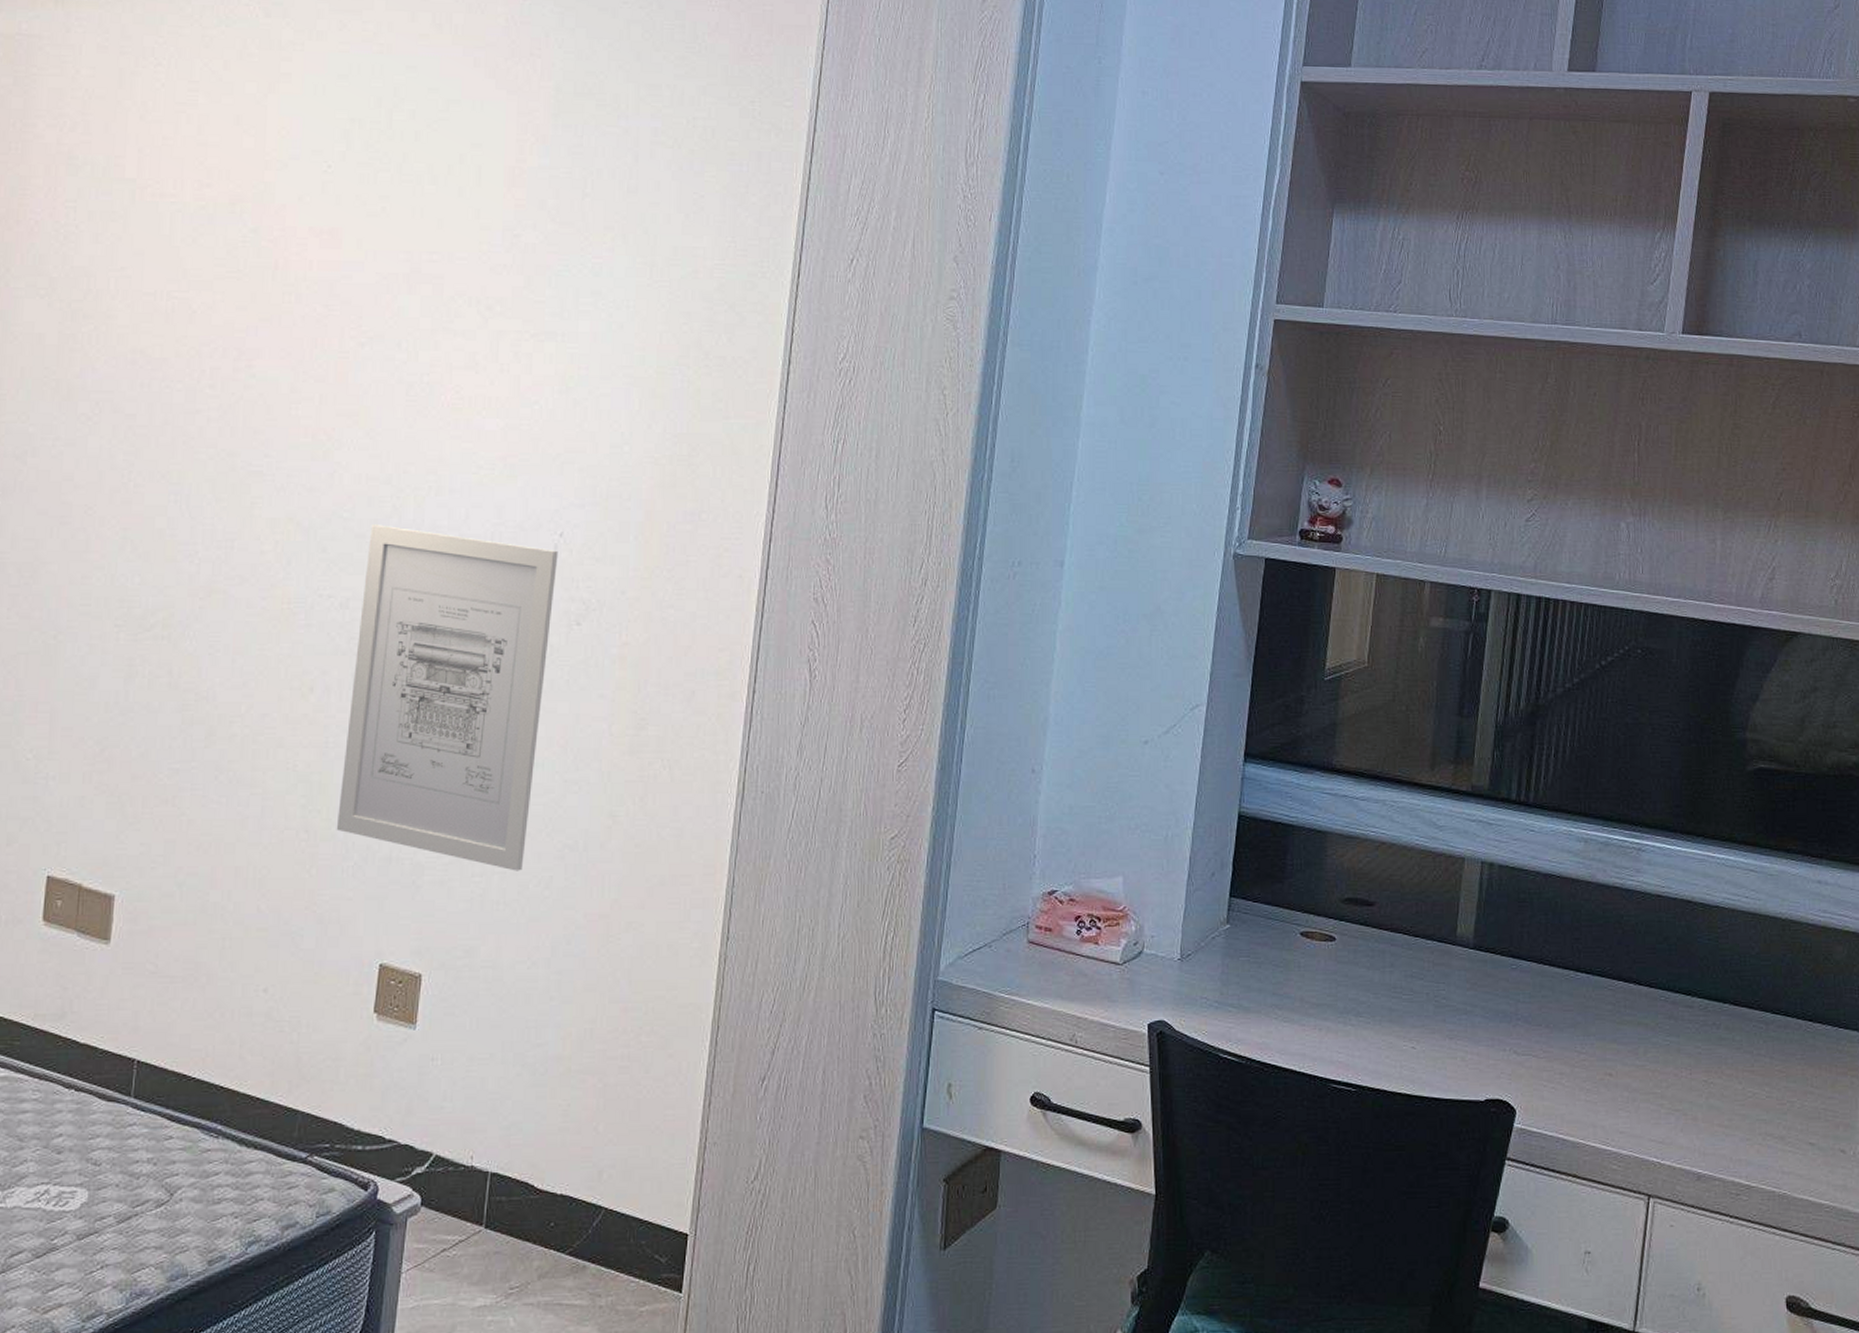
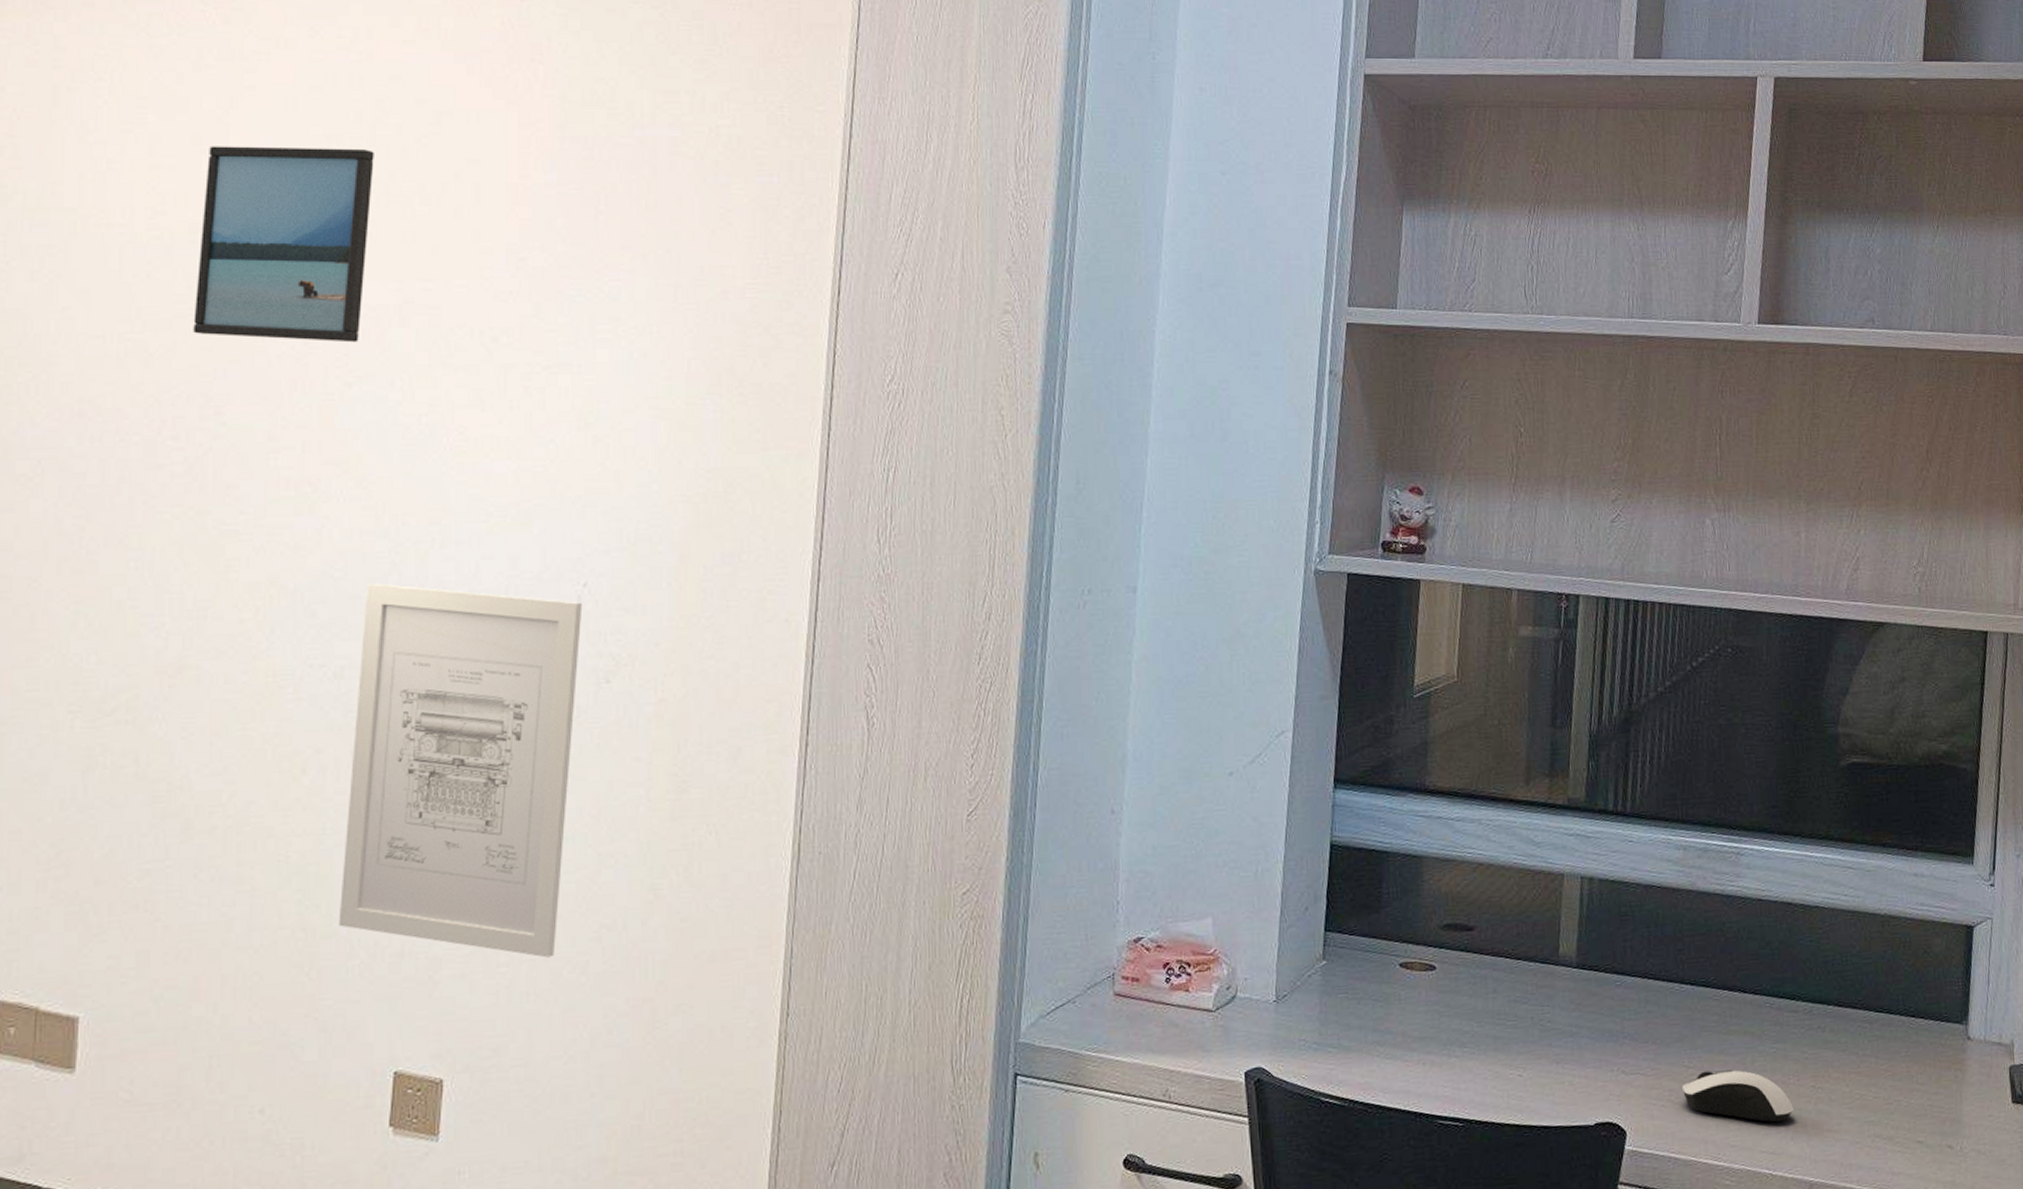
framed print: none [230,126,391,307] -> present [193,146,374,343]
computer mouse: none [1573,1058,1685,1113] -> present [1681,1070,1794,1123]

